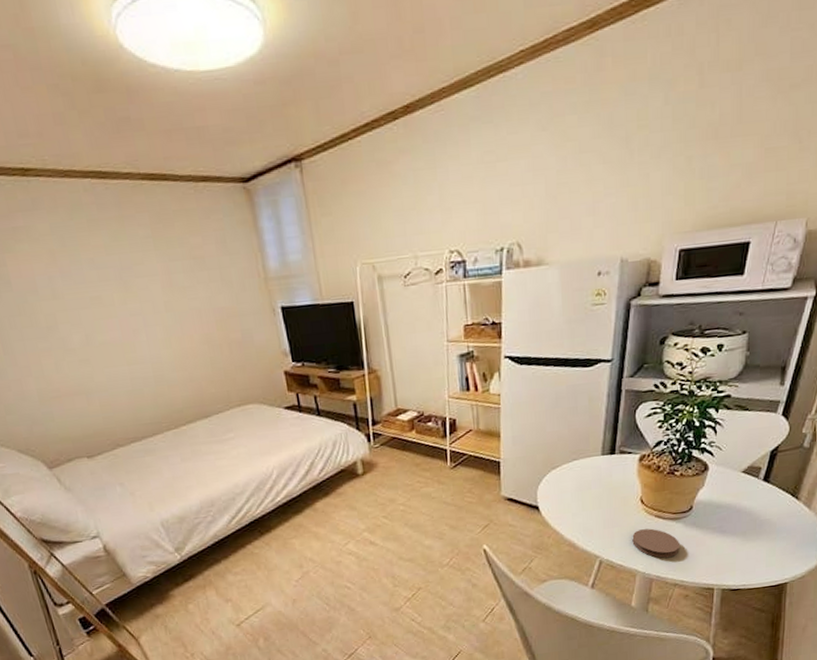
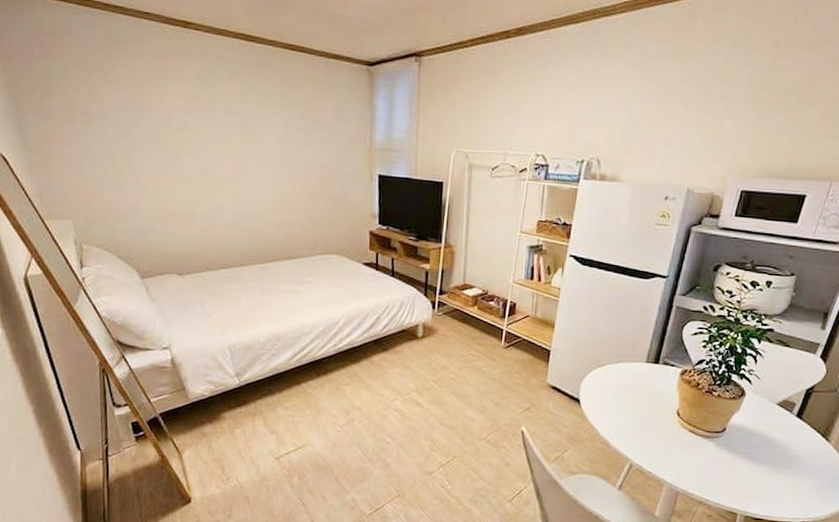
coaster: present [632,528,679,558] -> none [664,441,709,474]

